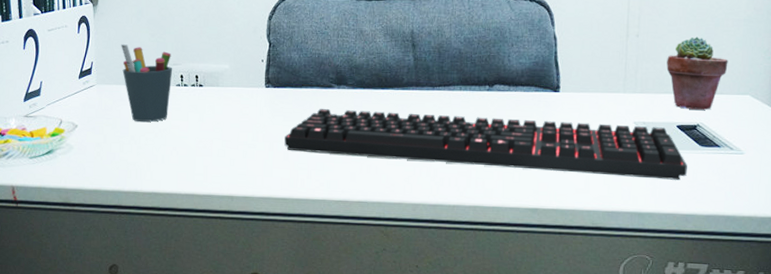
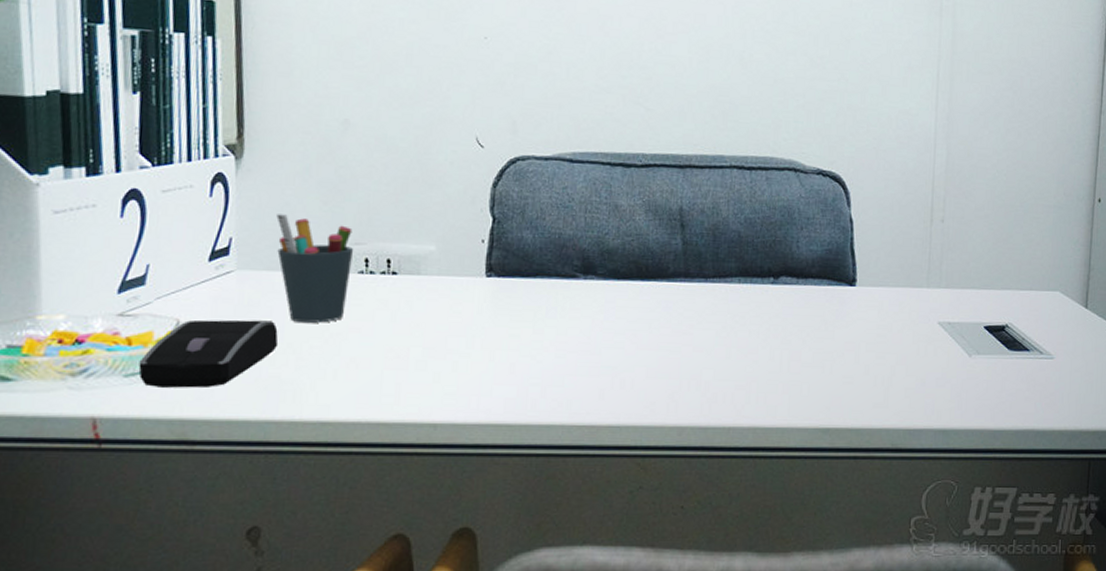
computer mouse: none [38,119,125,167] -> present [138,319,279,388]
keyboard: present [284,109,687,180] -> none [510,305,995,390]
potted succulent: present [666,36,728,110] -> none [973,223,1038,308]

